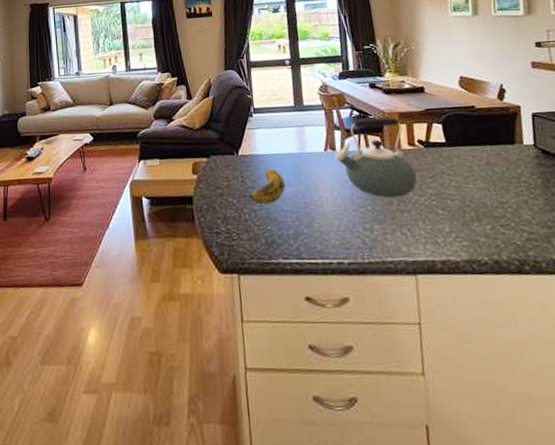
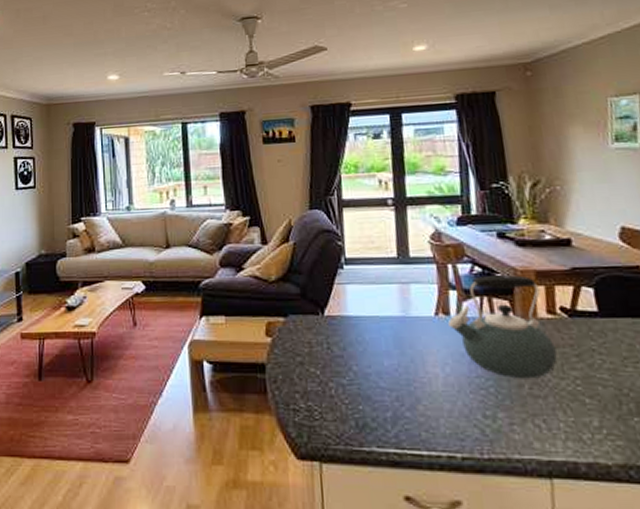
fruit: present [241,168,286,204] -> none [325,334,383,378]

